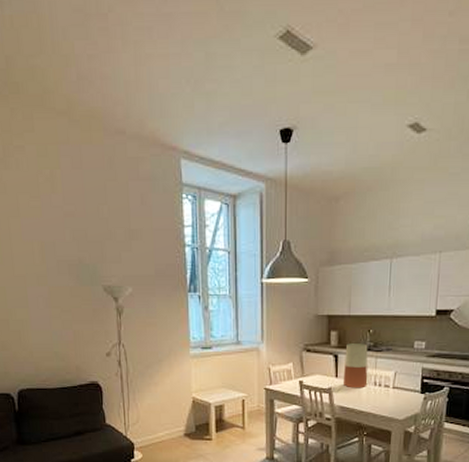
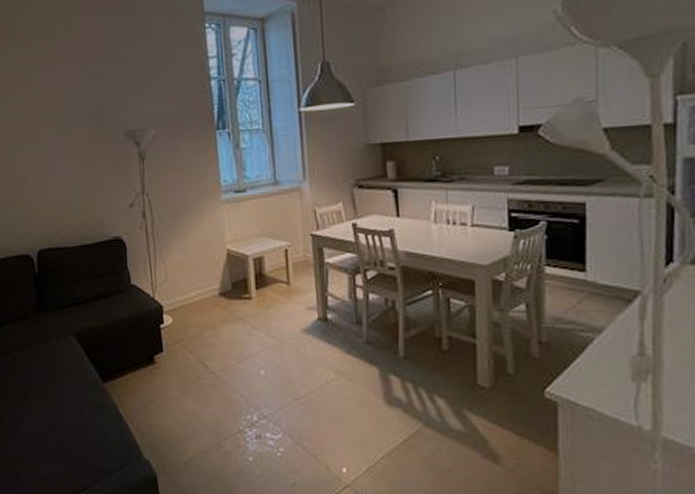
vase: present [343,343,368,388] -> none [406,173,438,229]

